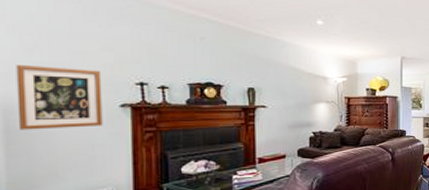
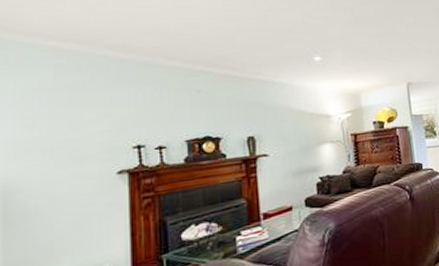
wall art: present [16,65,103,130] -> none [15,138,100,211]

